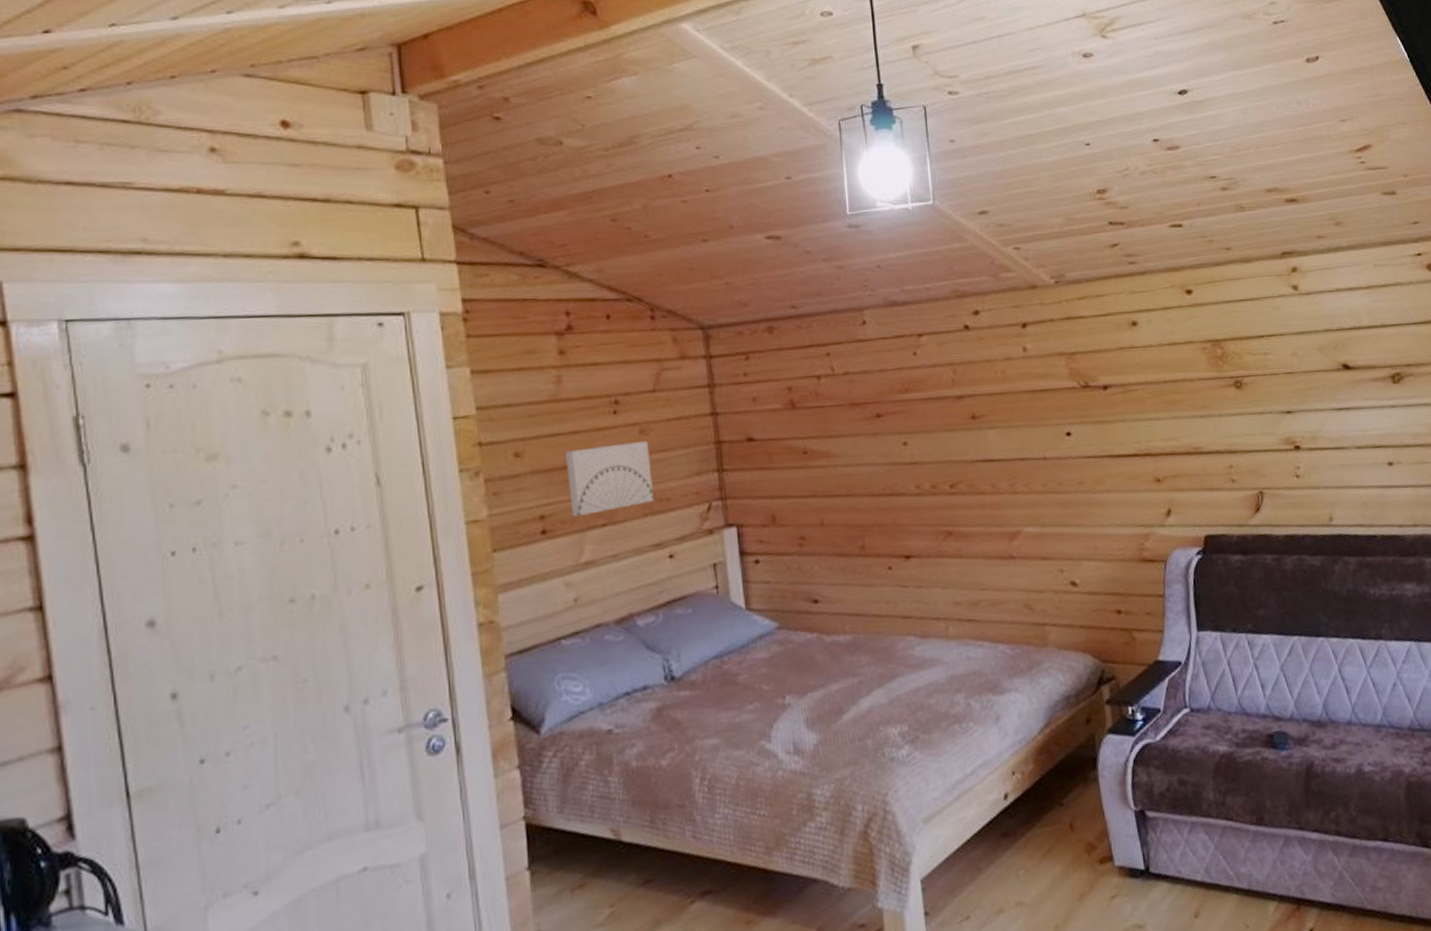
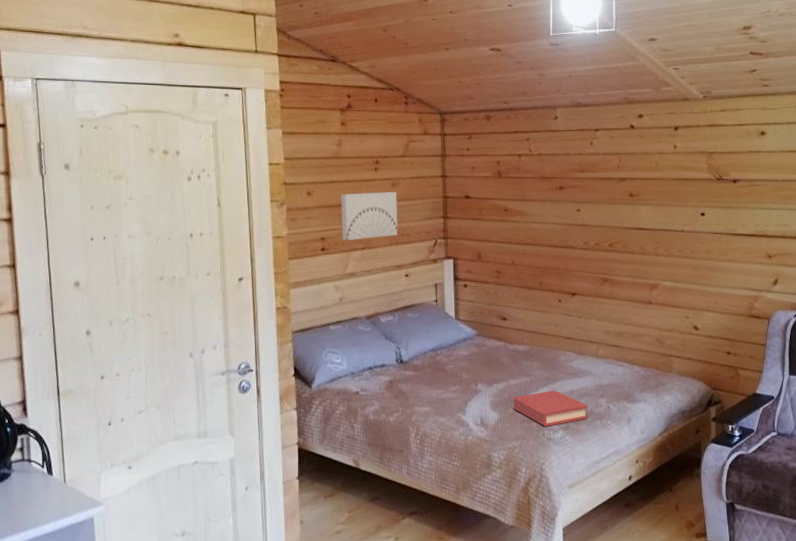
hardback book: none [837,690,941,743] -> present [513,390,587,426]

